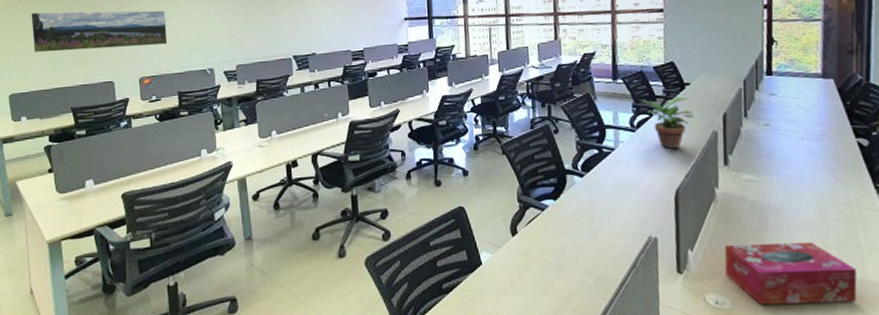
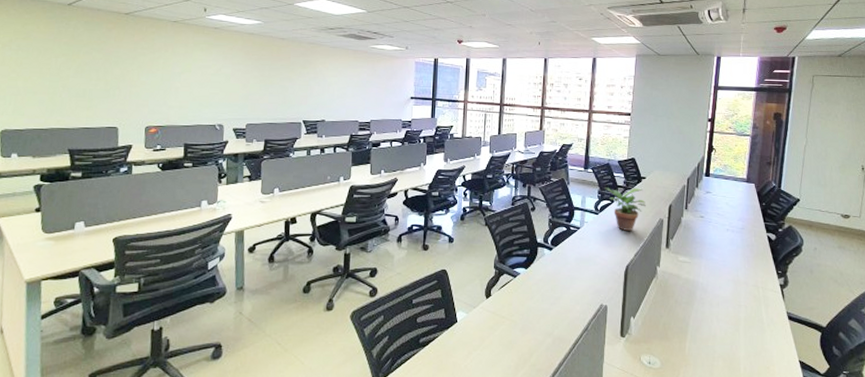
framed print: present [30,10,168,53] -> none [33,50,180,97]
tissue box: present [724,242,857,304] -> none [658,314,758,365]

